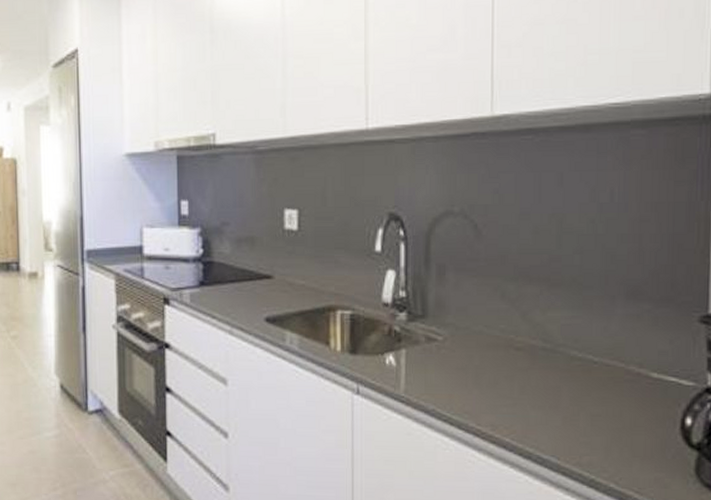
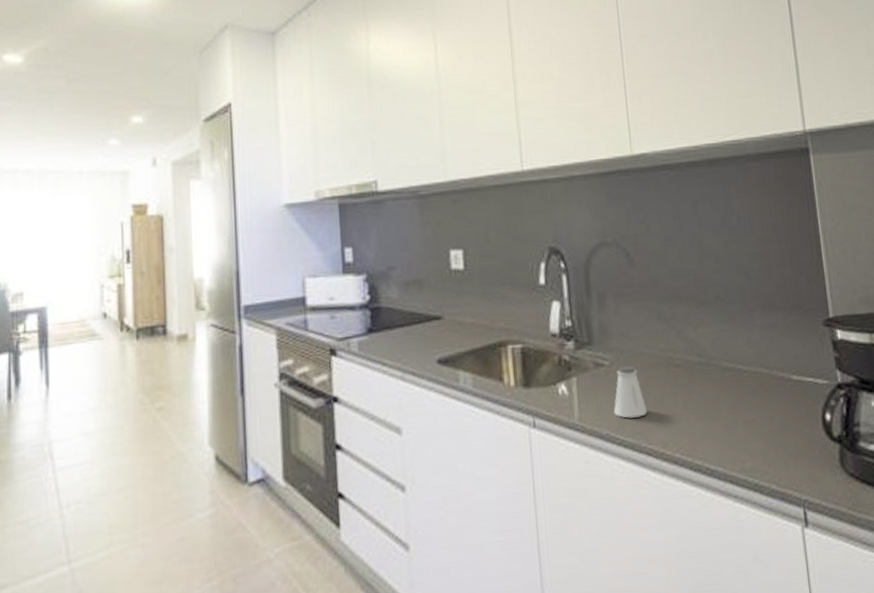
saltshaker: none [442,344,479,397] -> present [613,366,648,418]

